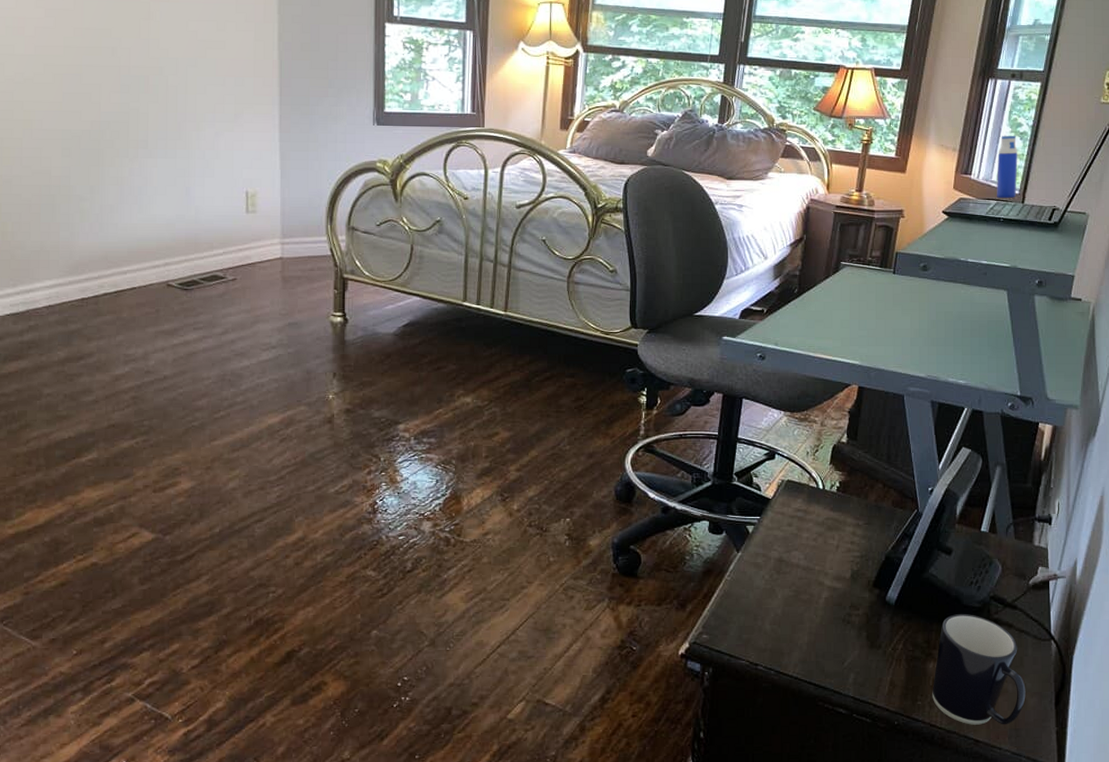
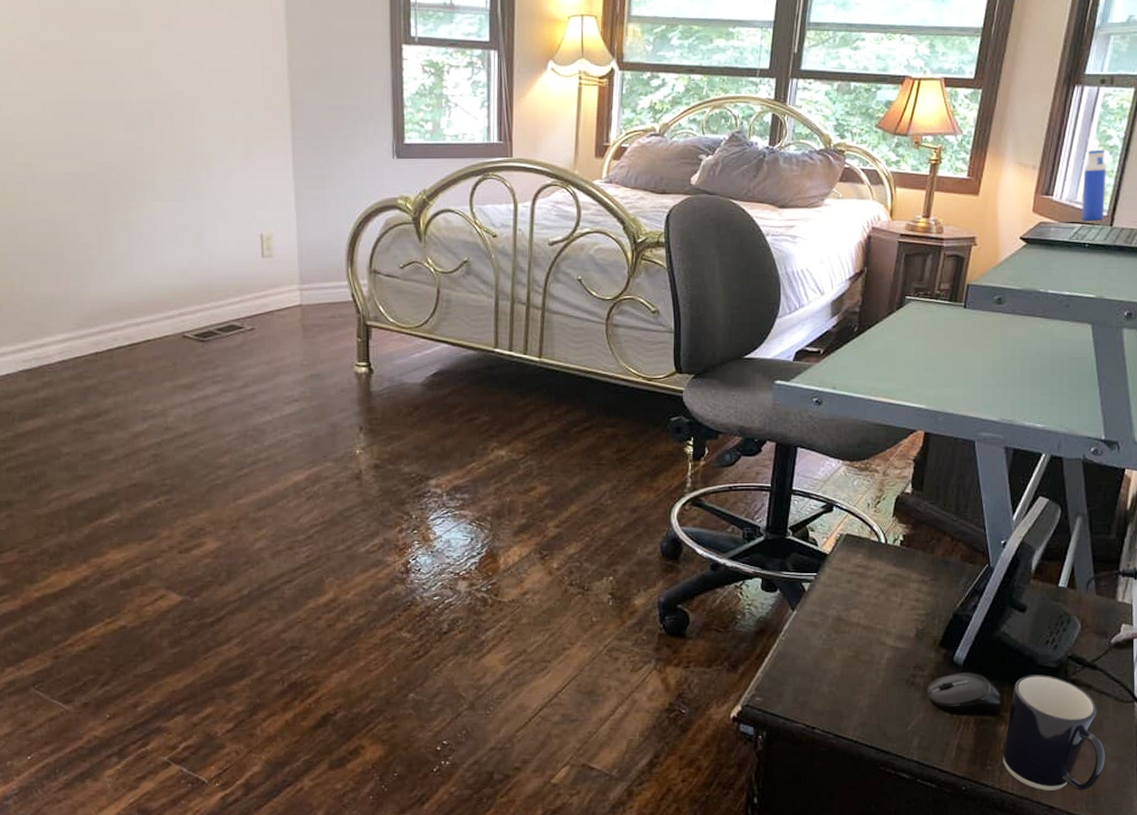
computer mouse: none [862,612,933,654] -> present [927,672,1004,717]

